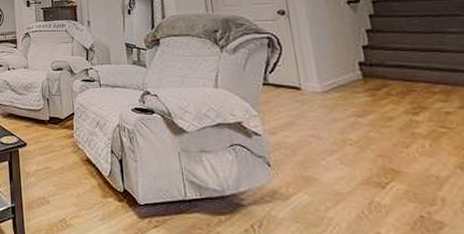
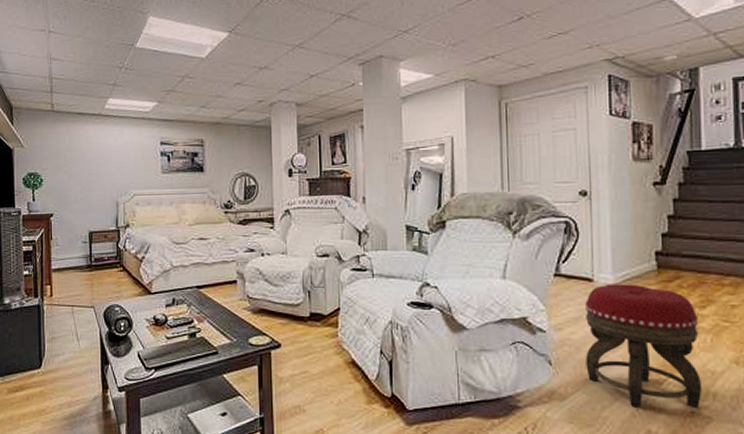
footstool: none [296,92,429,212] -> present [585,284,703,408]

